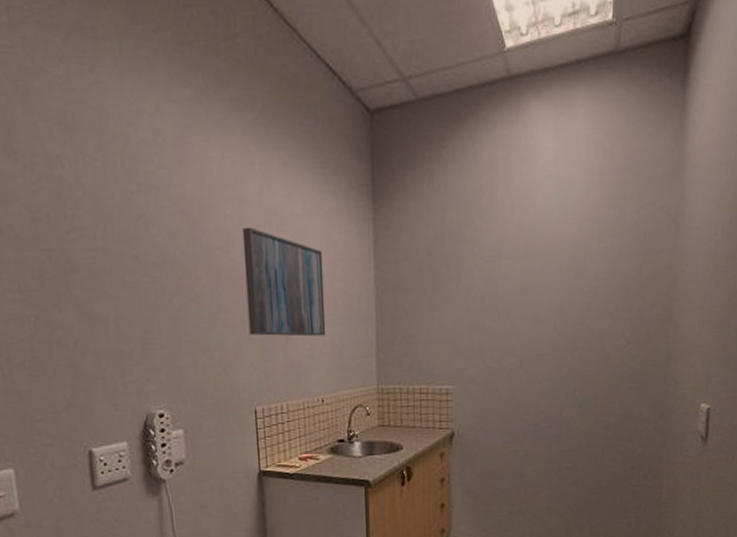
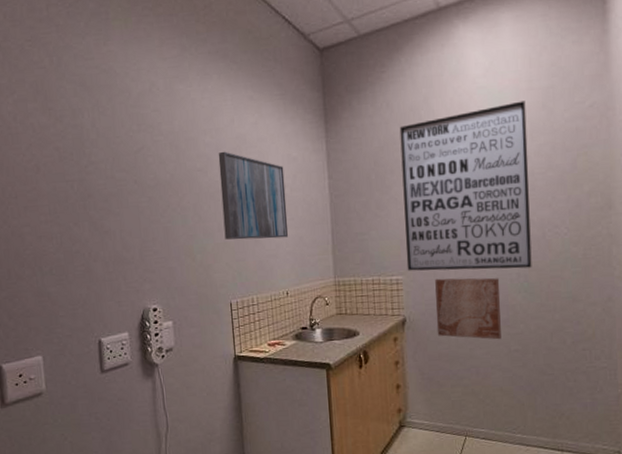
wall art: none [458,196,595,382] -> present [399,100,532,271]
wall art: none [486,389,555,457] -> present [435,277,501,340]

